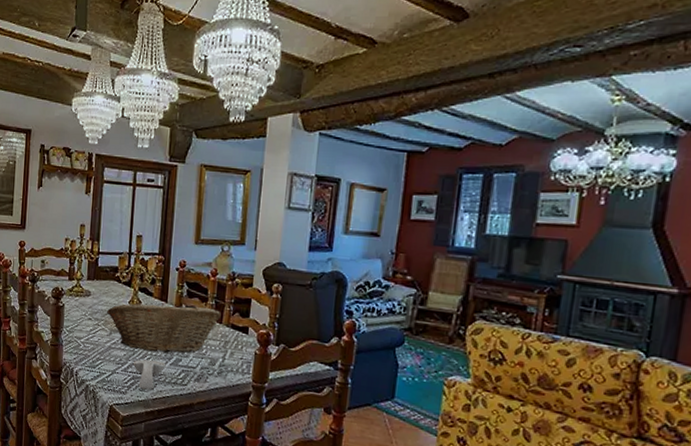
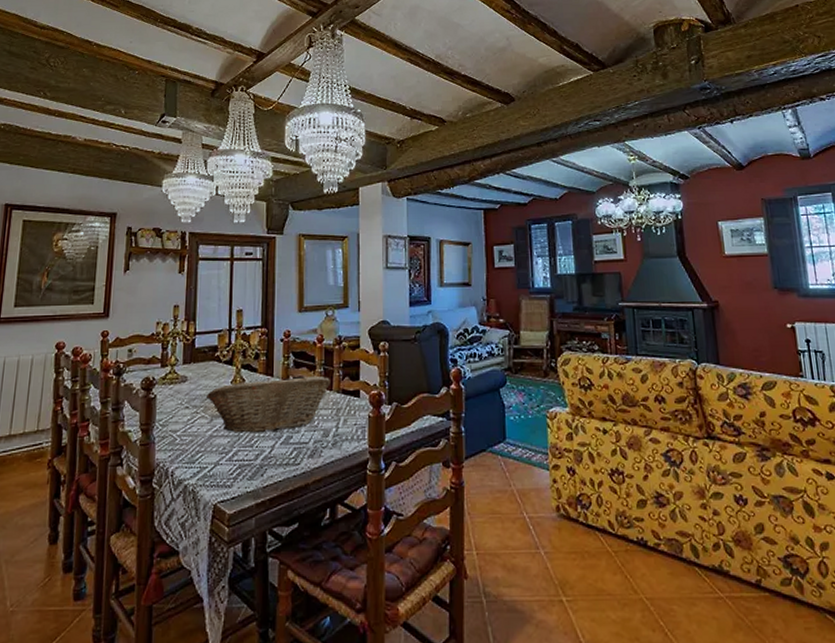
spoon rest: present [132,359,166,390] -> none [238,442,276,478]

